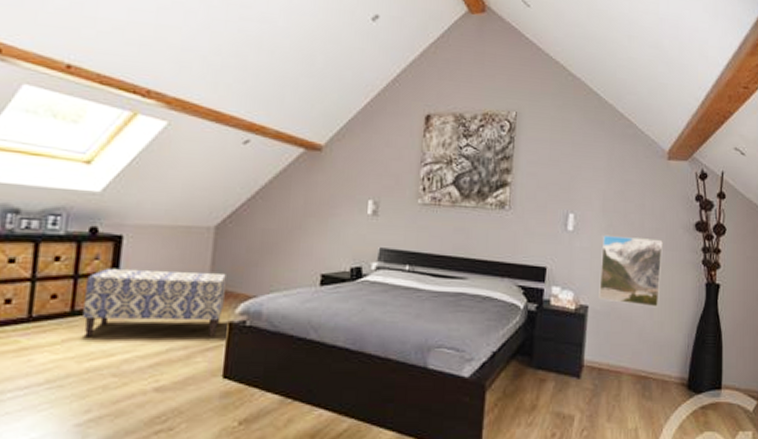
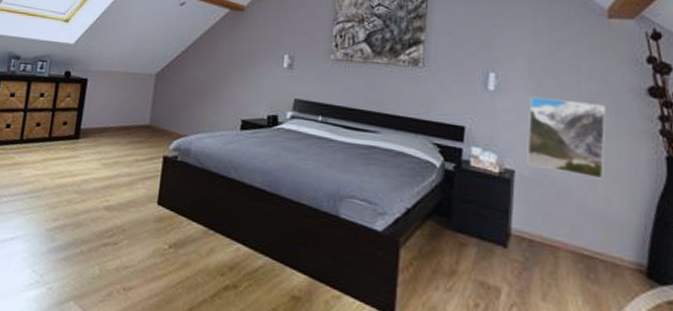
bench: present [83,268,228,337] -> none [57,104,164,168]

